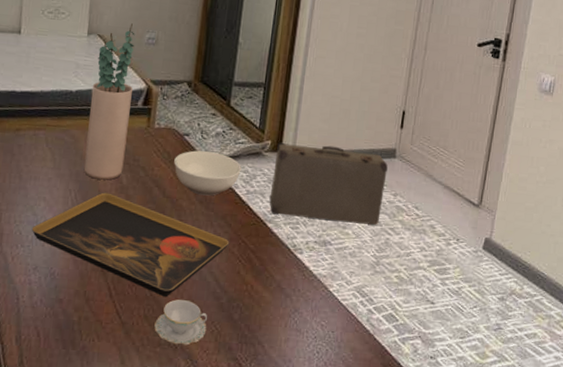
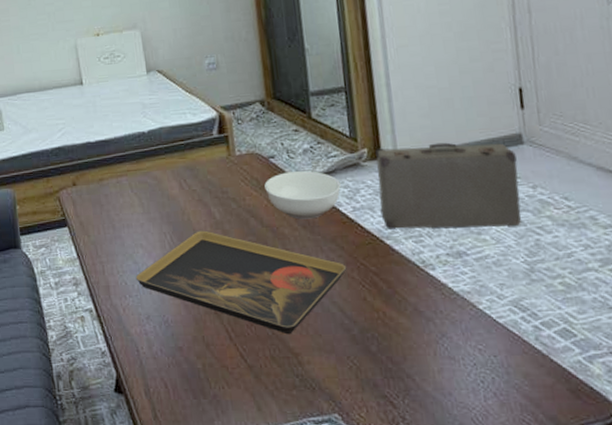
vase: present [83,23,135,180] -> none [161,52,214,218]
teacup: present [154,299,208,345] -> none [284,336,344,385]

